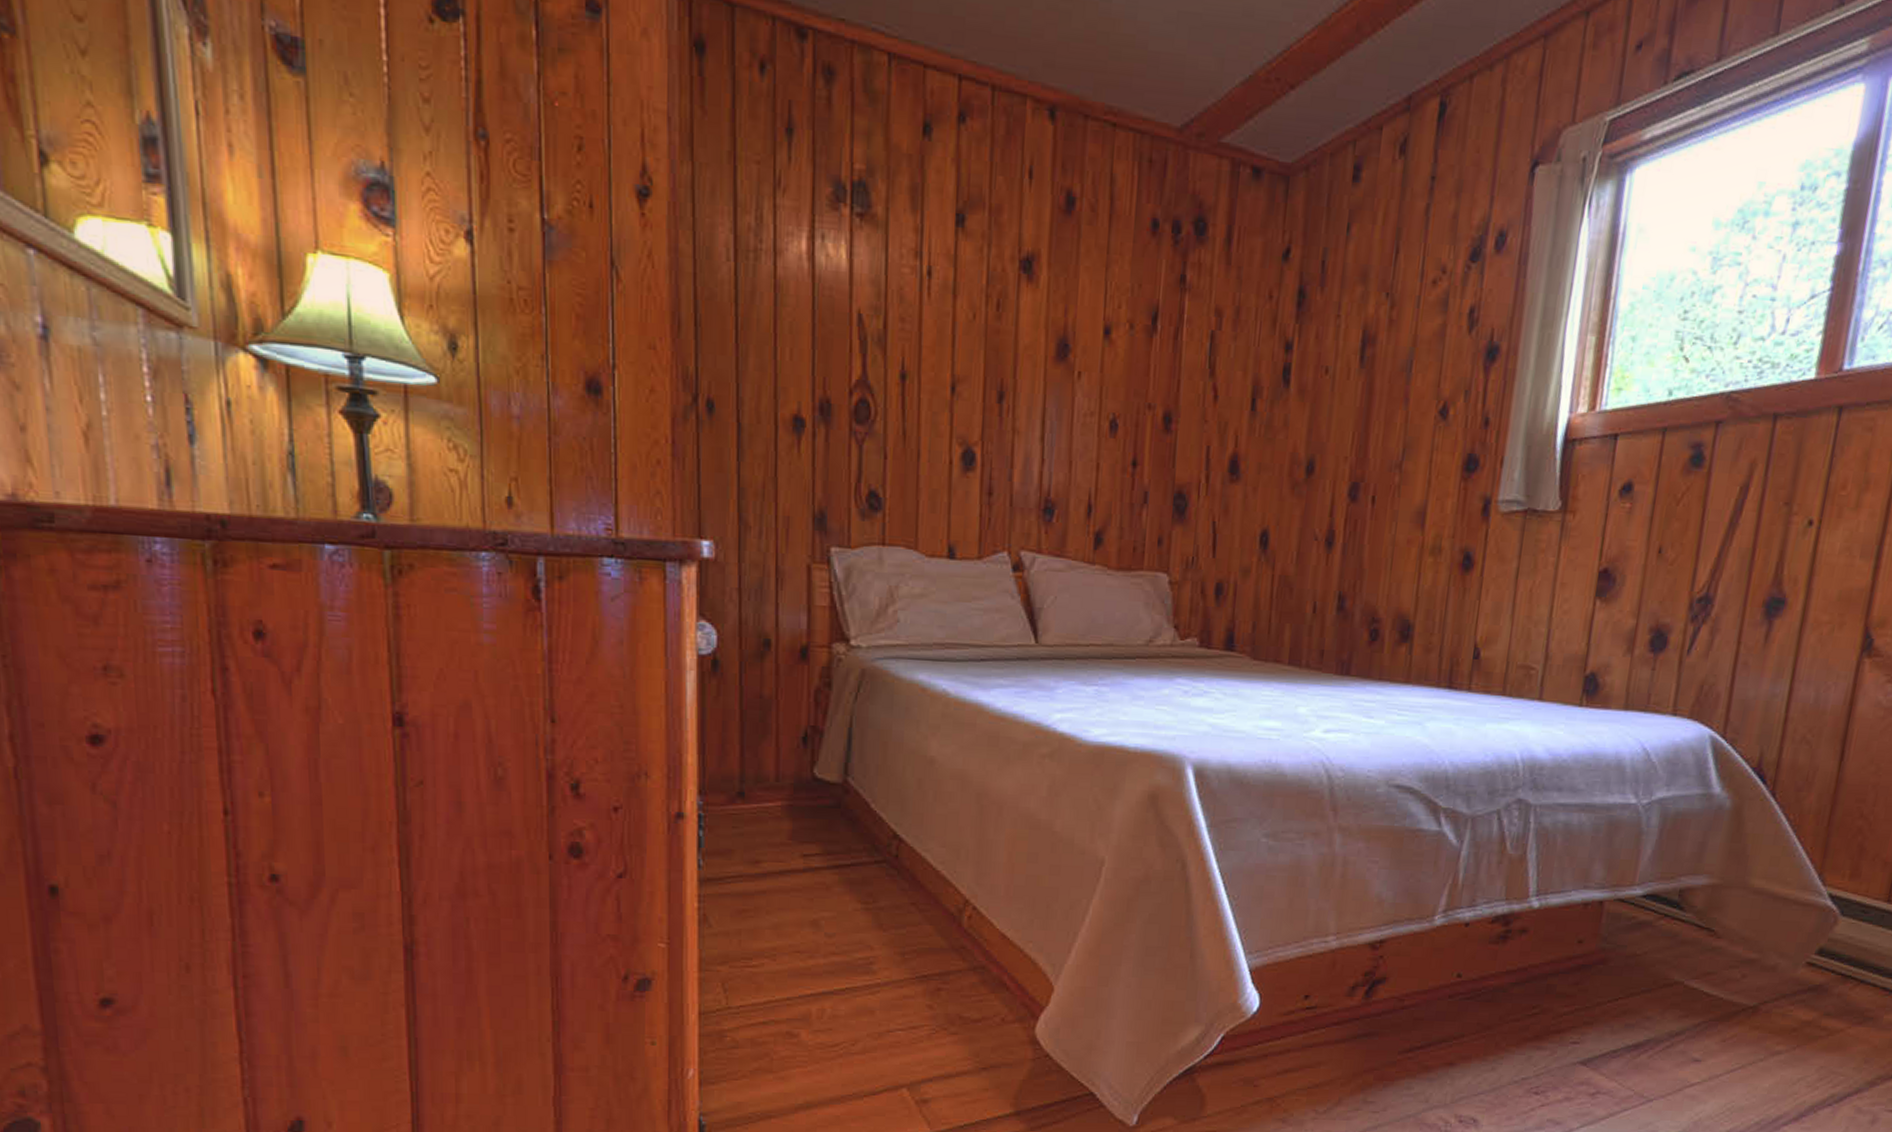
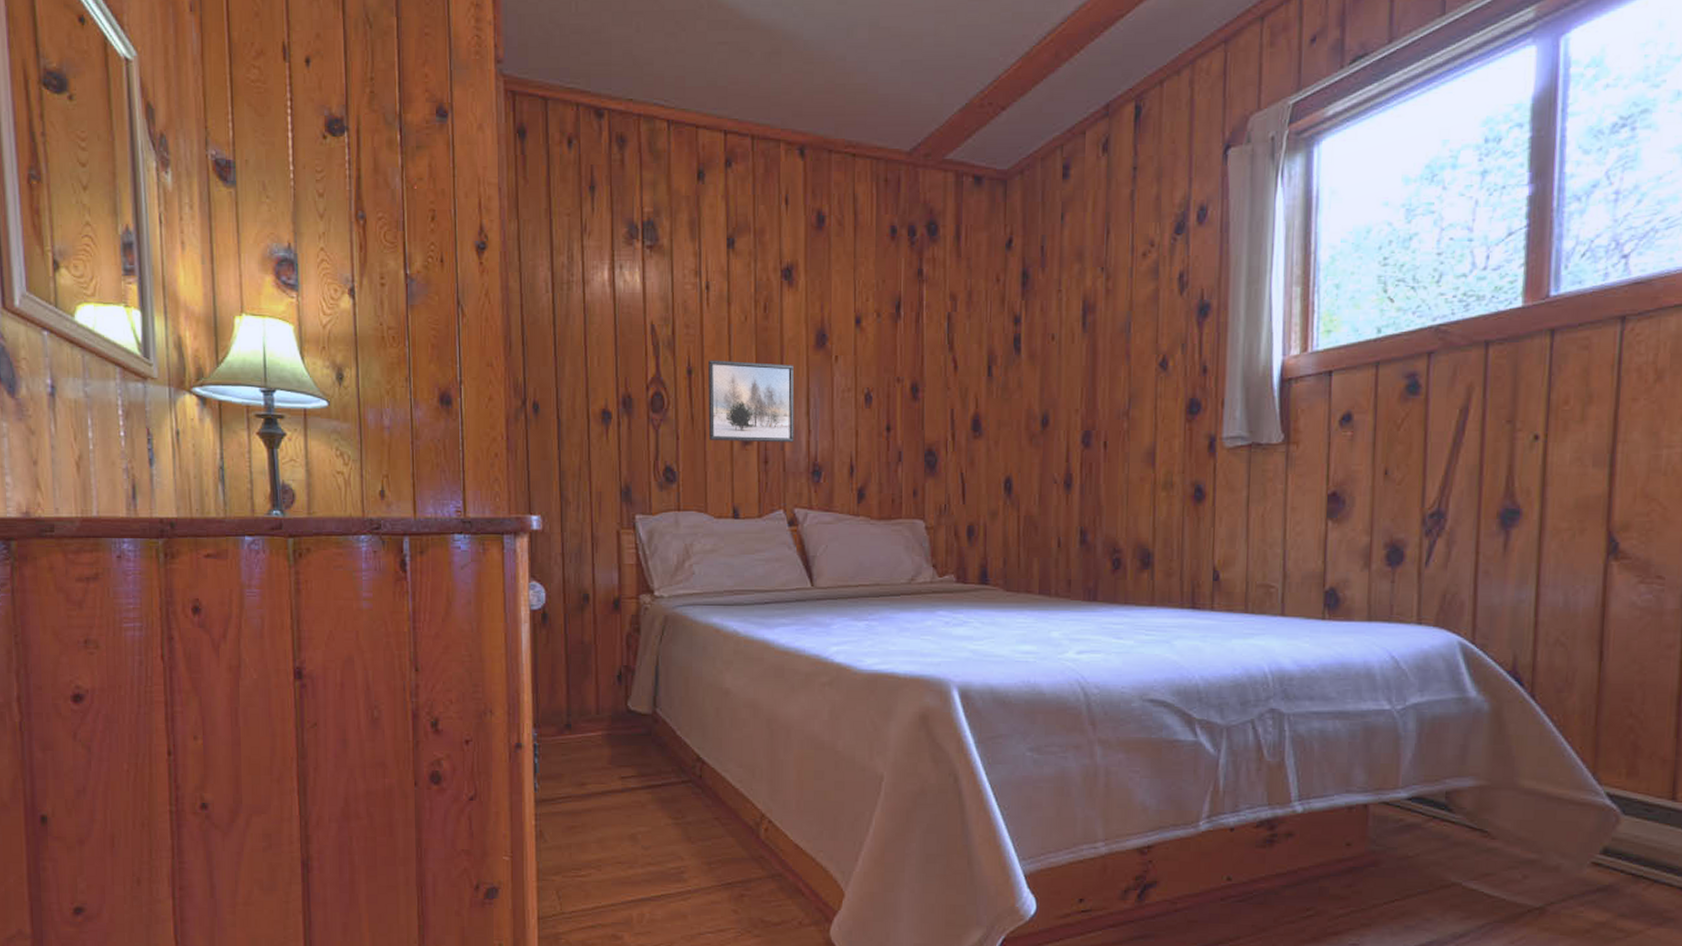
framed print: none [923,364,1029,473] -> present [708,360,795,443]

